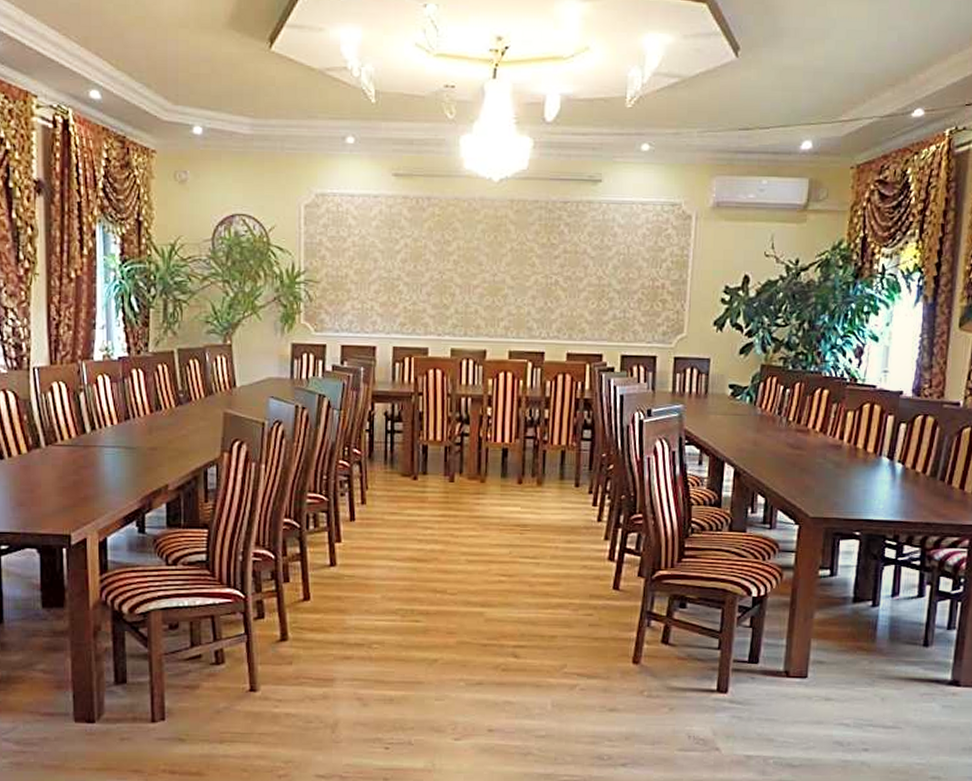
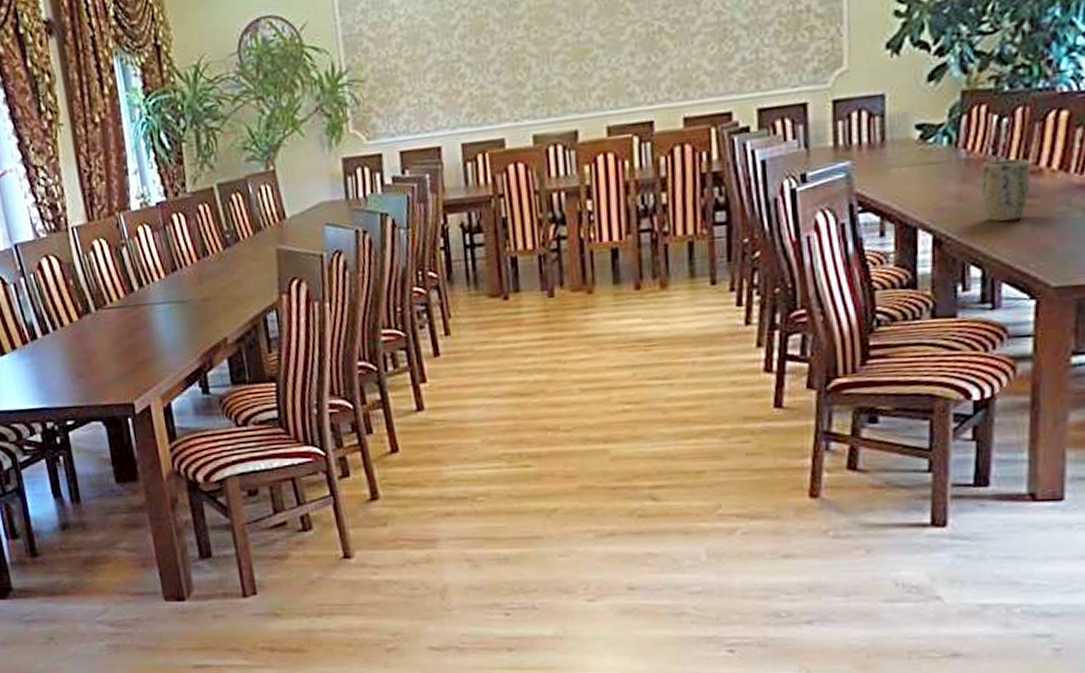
plant pot: none [769,419,803,465] -> present [981,158,1031,222]

